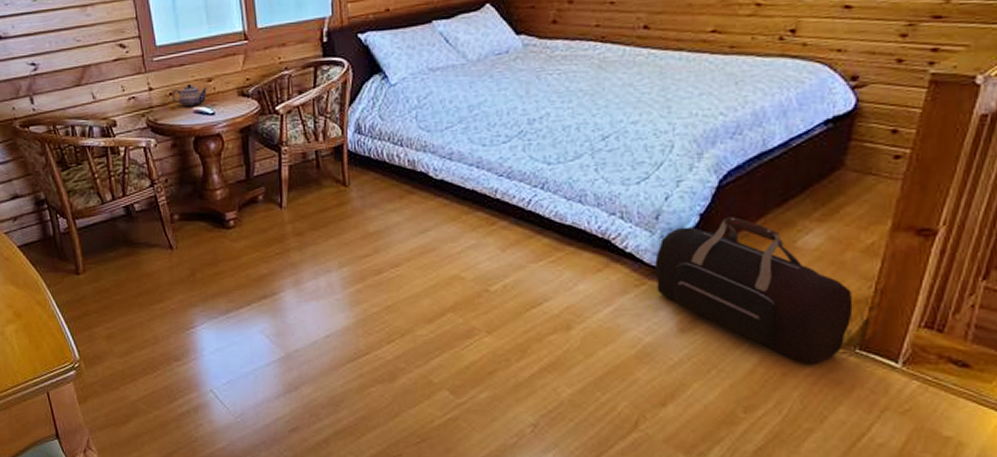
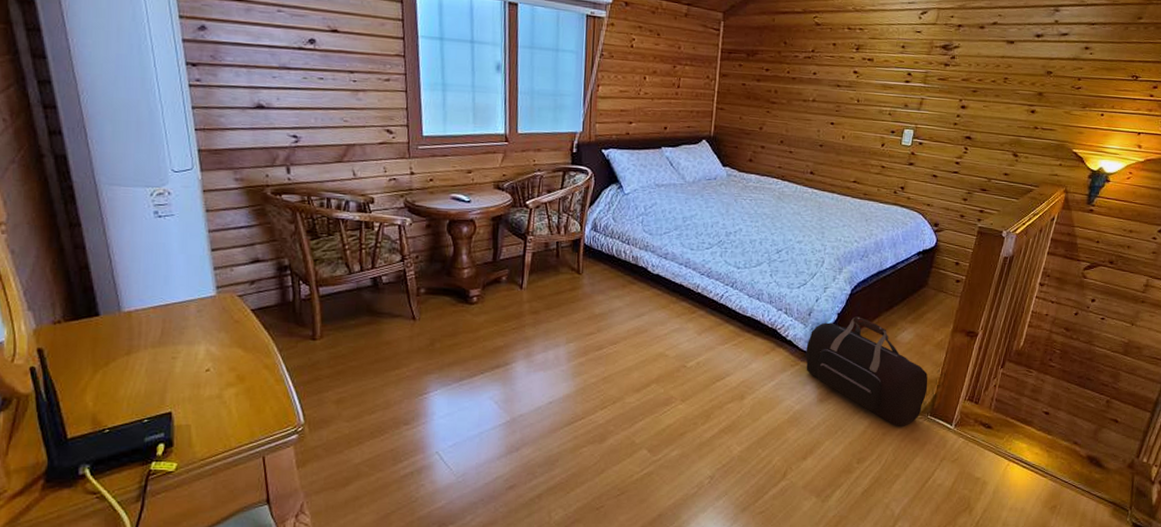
teapot: present [171,83,208,108] -> none [432,172,467,195]

